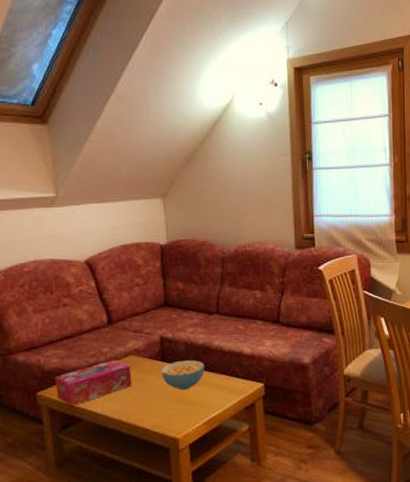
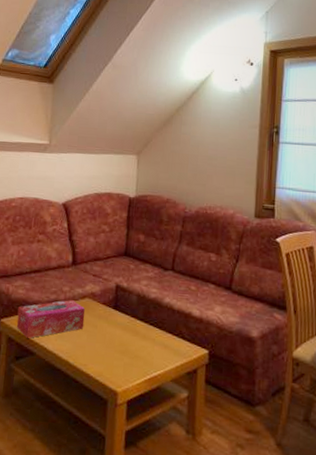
cereal bowl: present [161,360,205,391] -> none [111,311,153,343]

